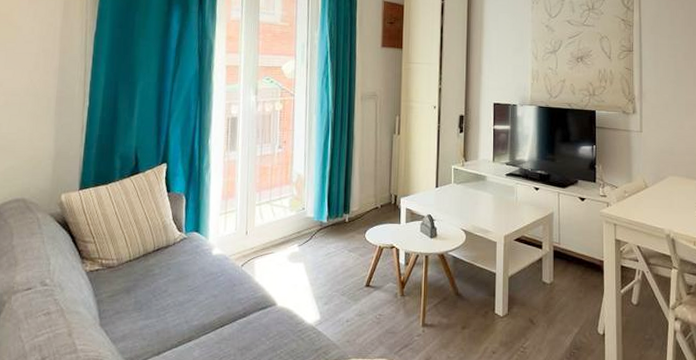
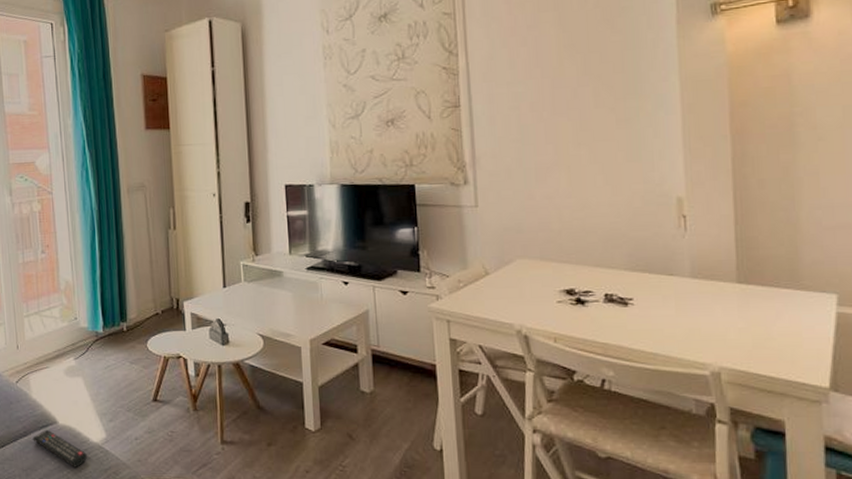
remote control: none [251,311,301,347] -> present [33,429,88,467]

